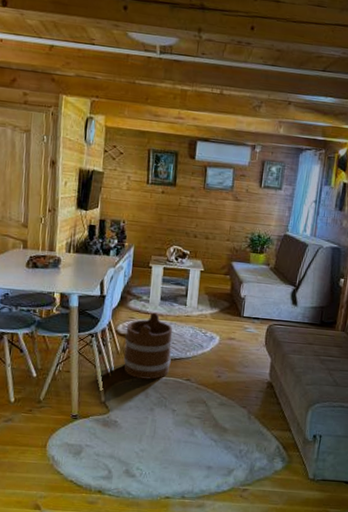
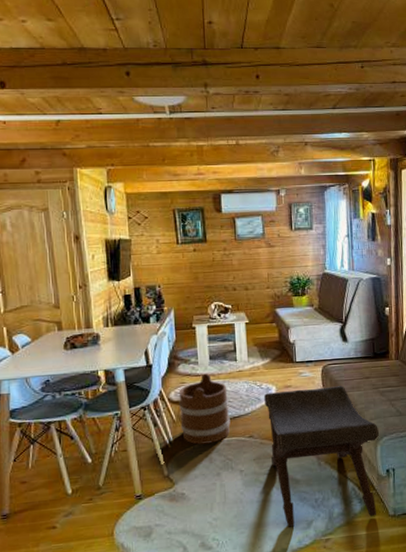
footstool: none [204,341,313,477] -> present [264,386,379,527]

